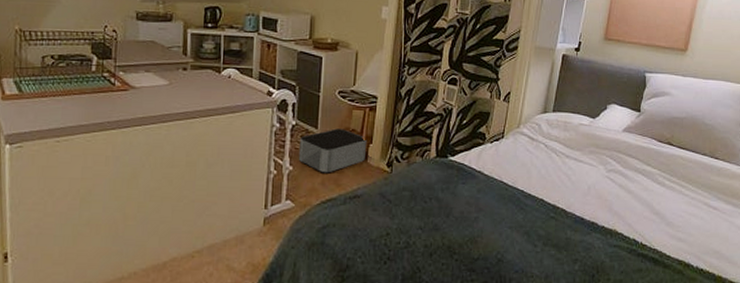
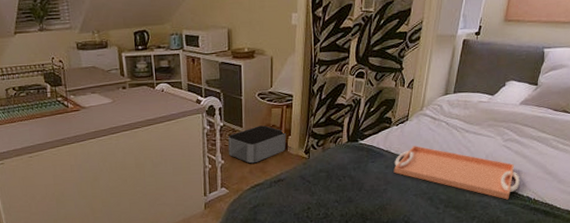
serving tray: none [486,168,625,241] -> present [393,146,520,200]

